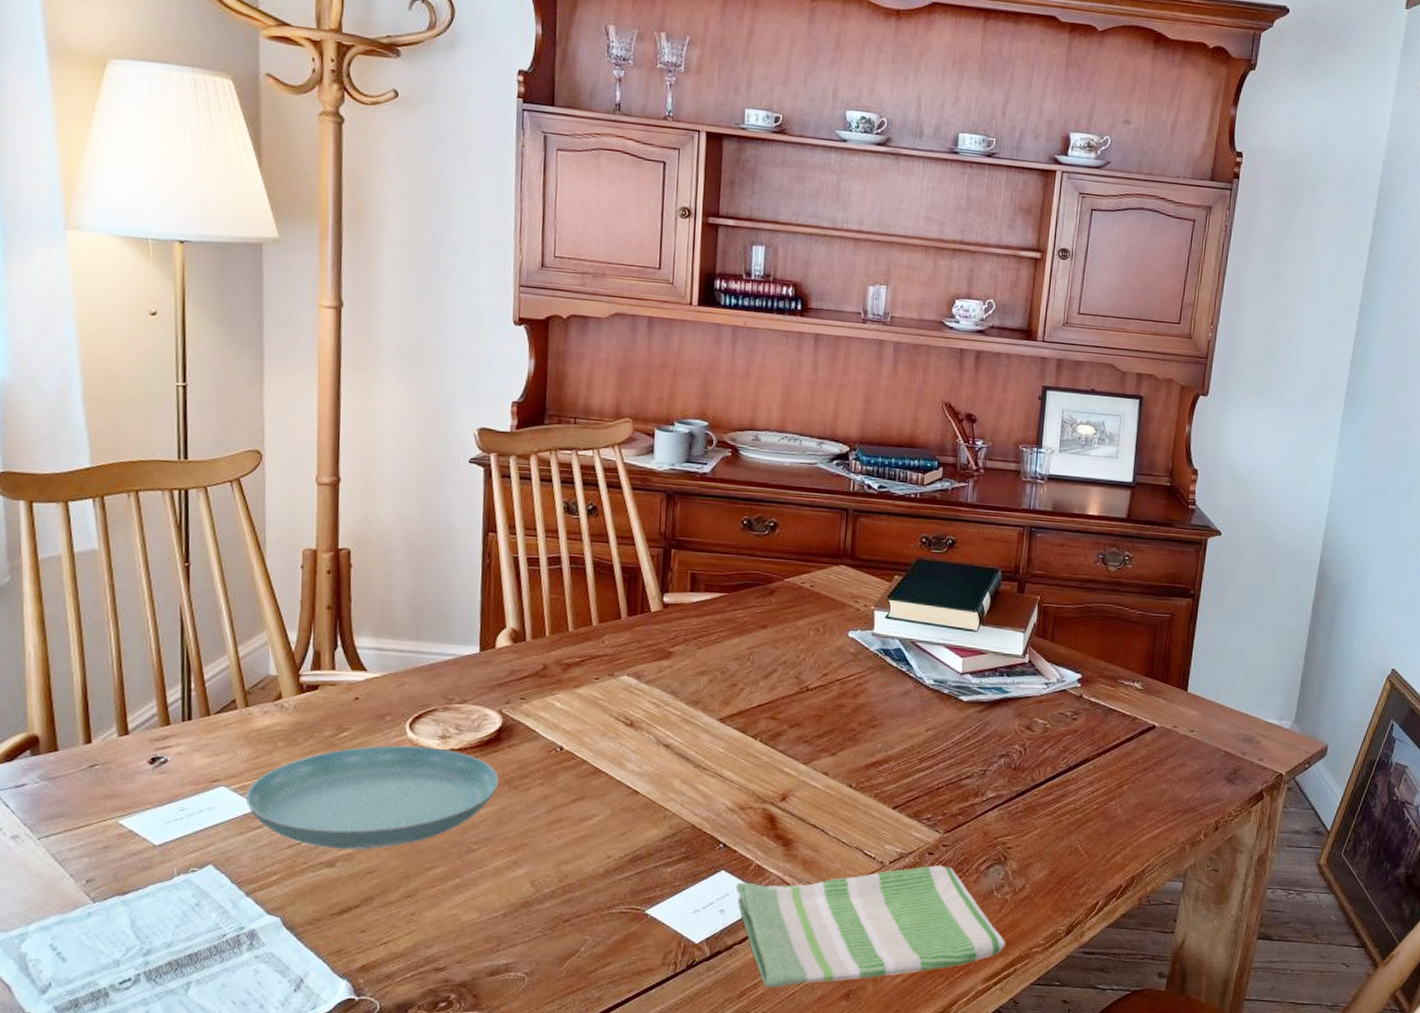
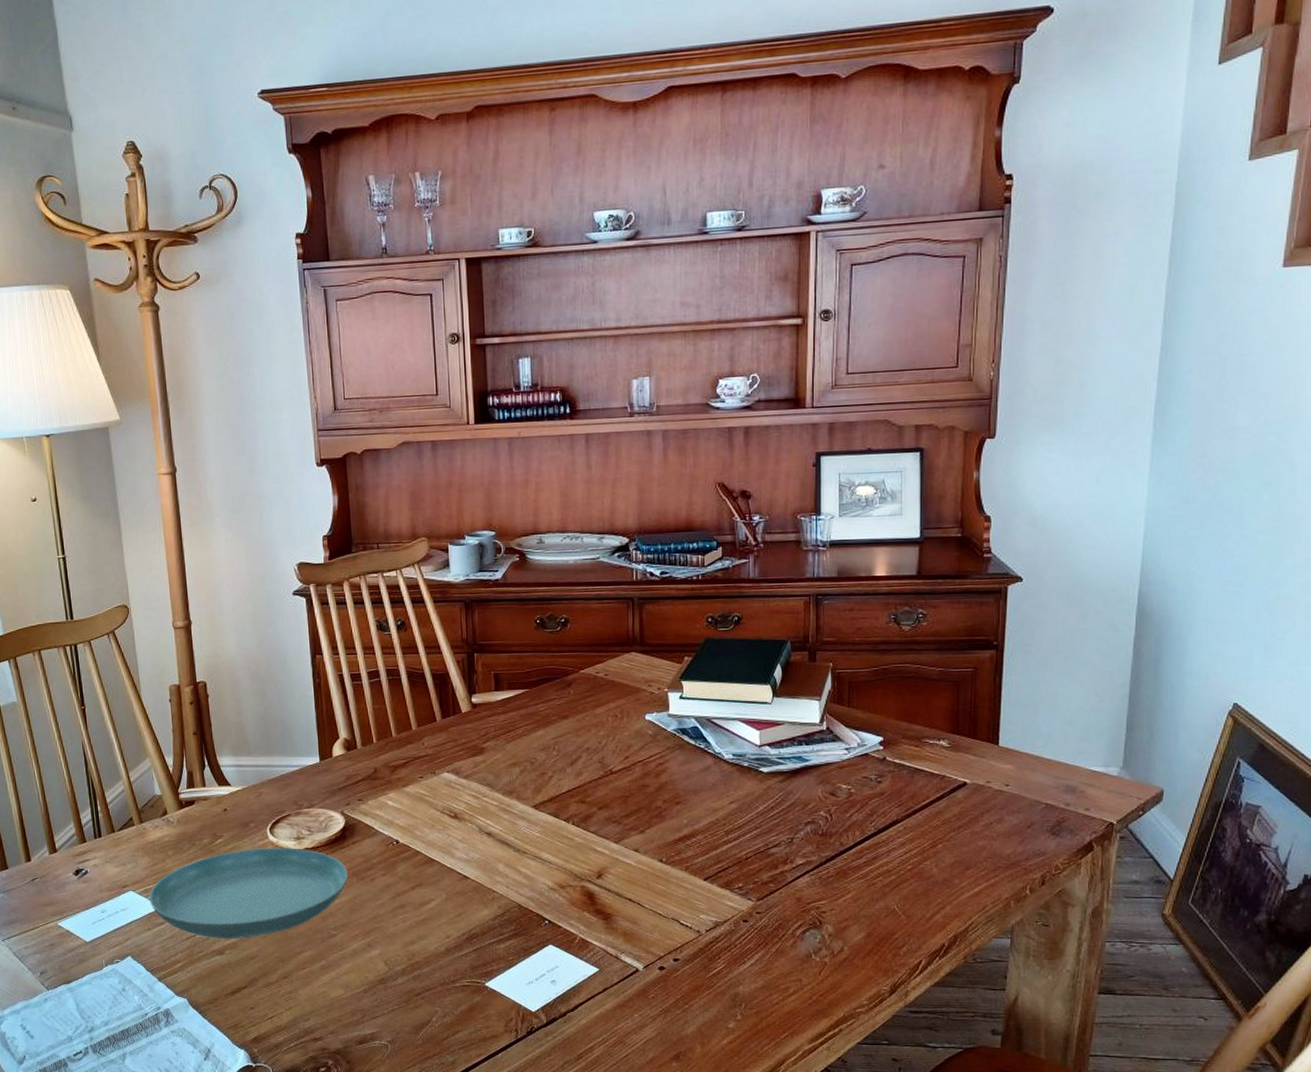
dish towel: present [735,865,1006,988] -> none [563,932,829,1050]

